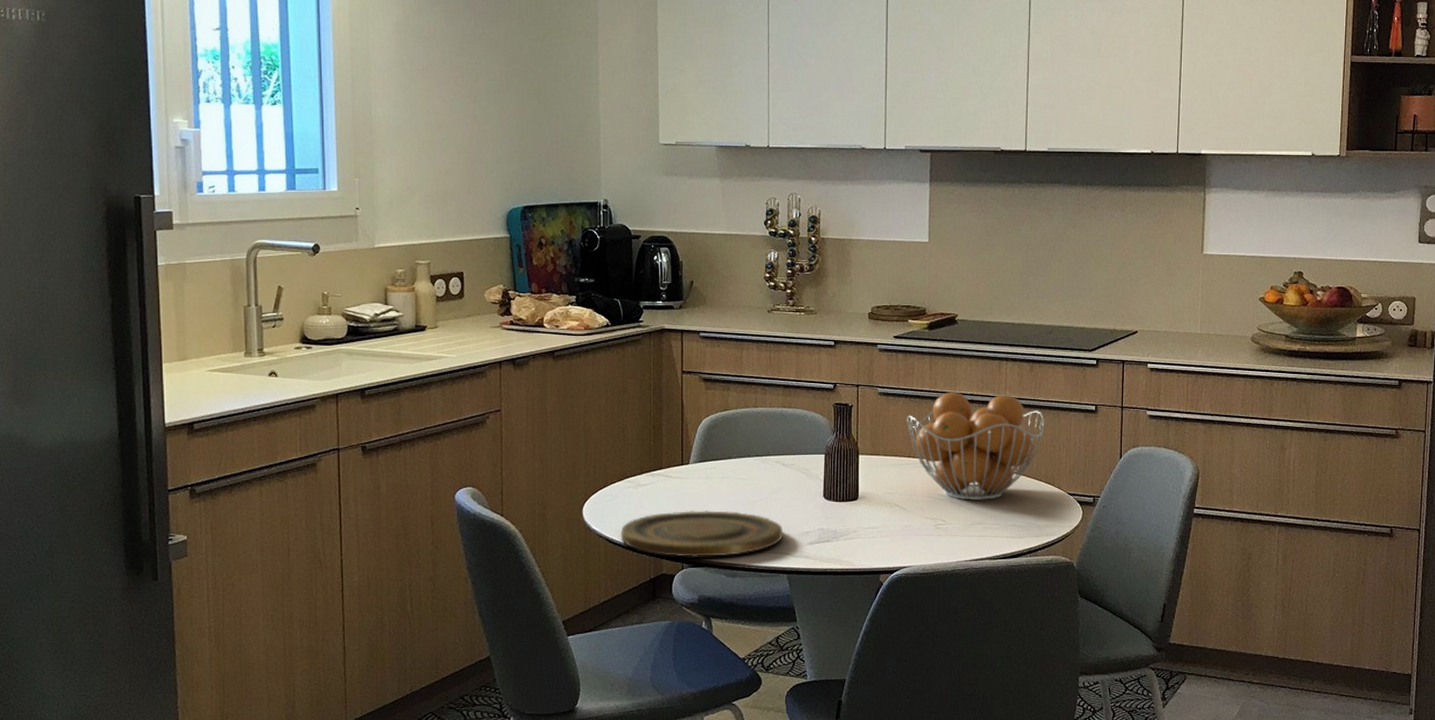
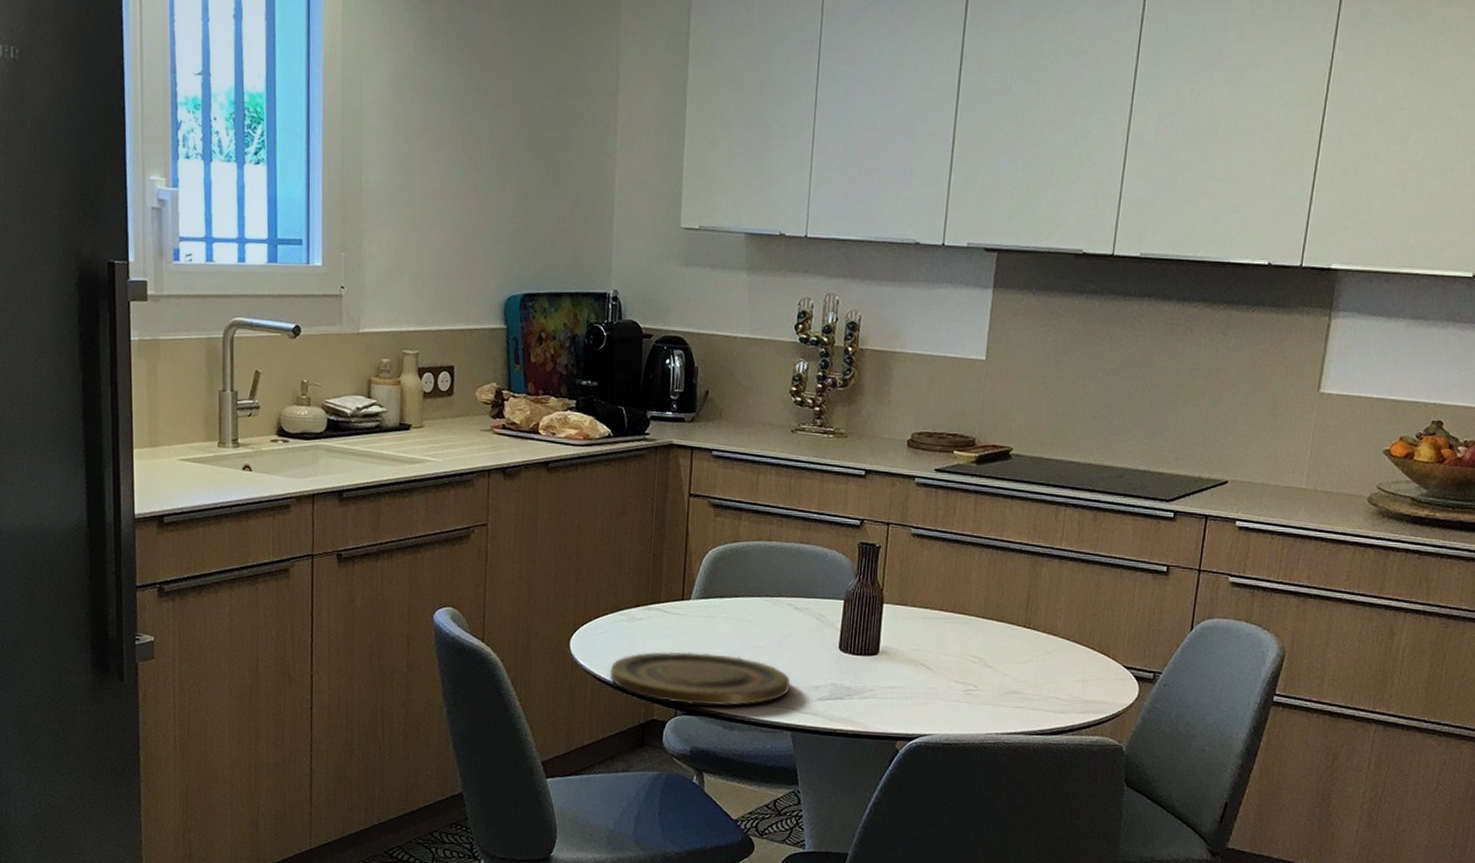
fruit basket: present [906,392,1044,500] -> none [941,538,1105,667]

